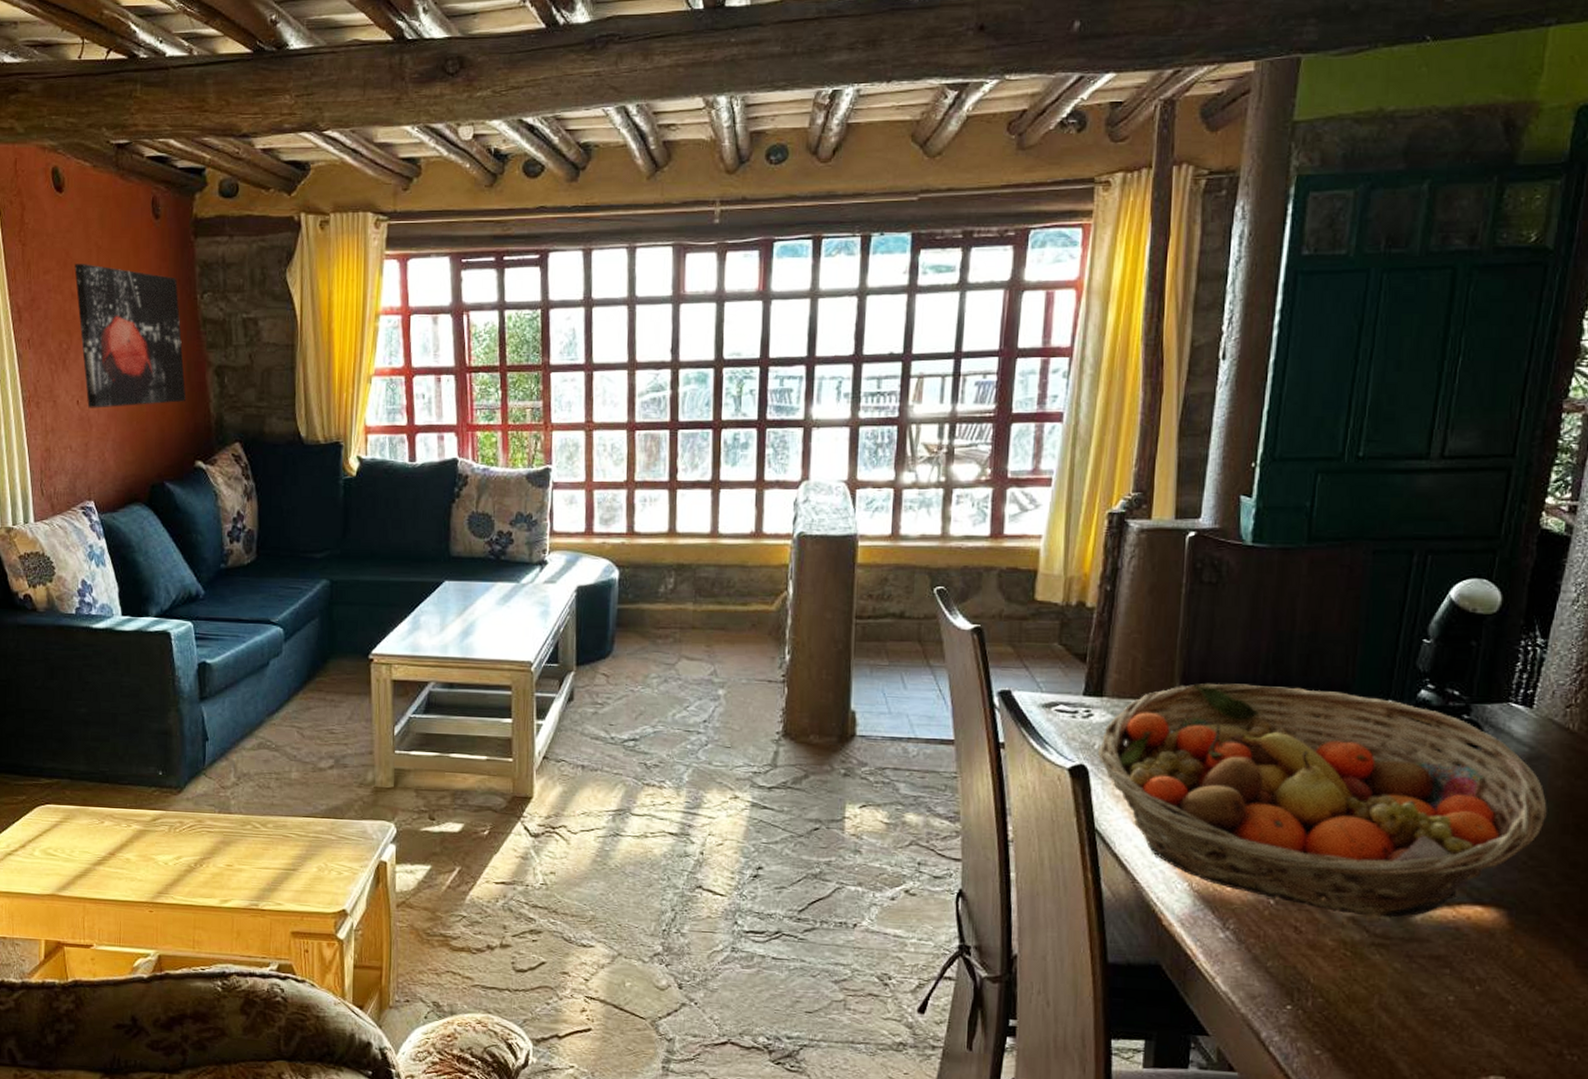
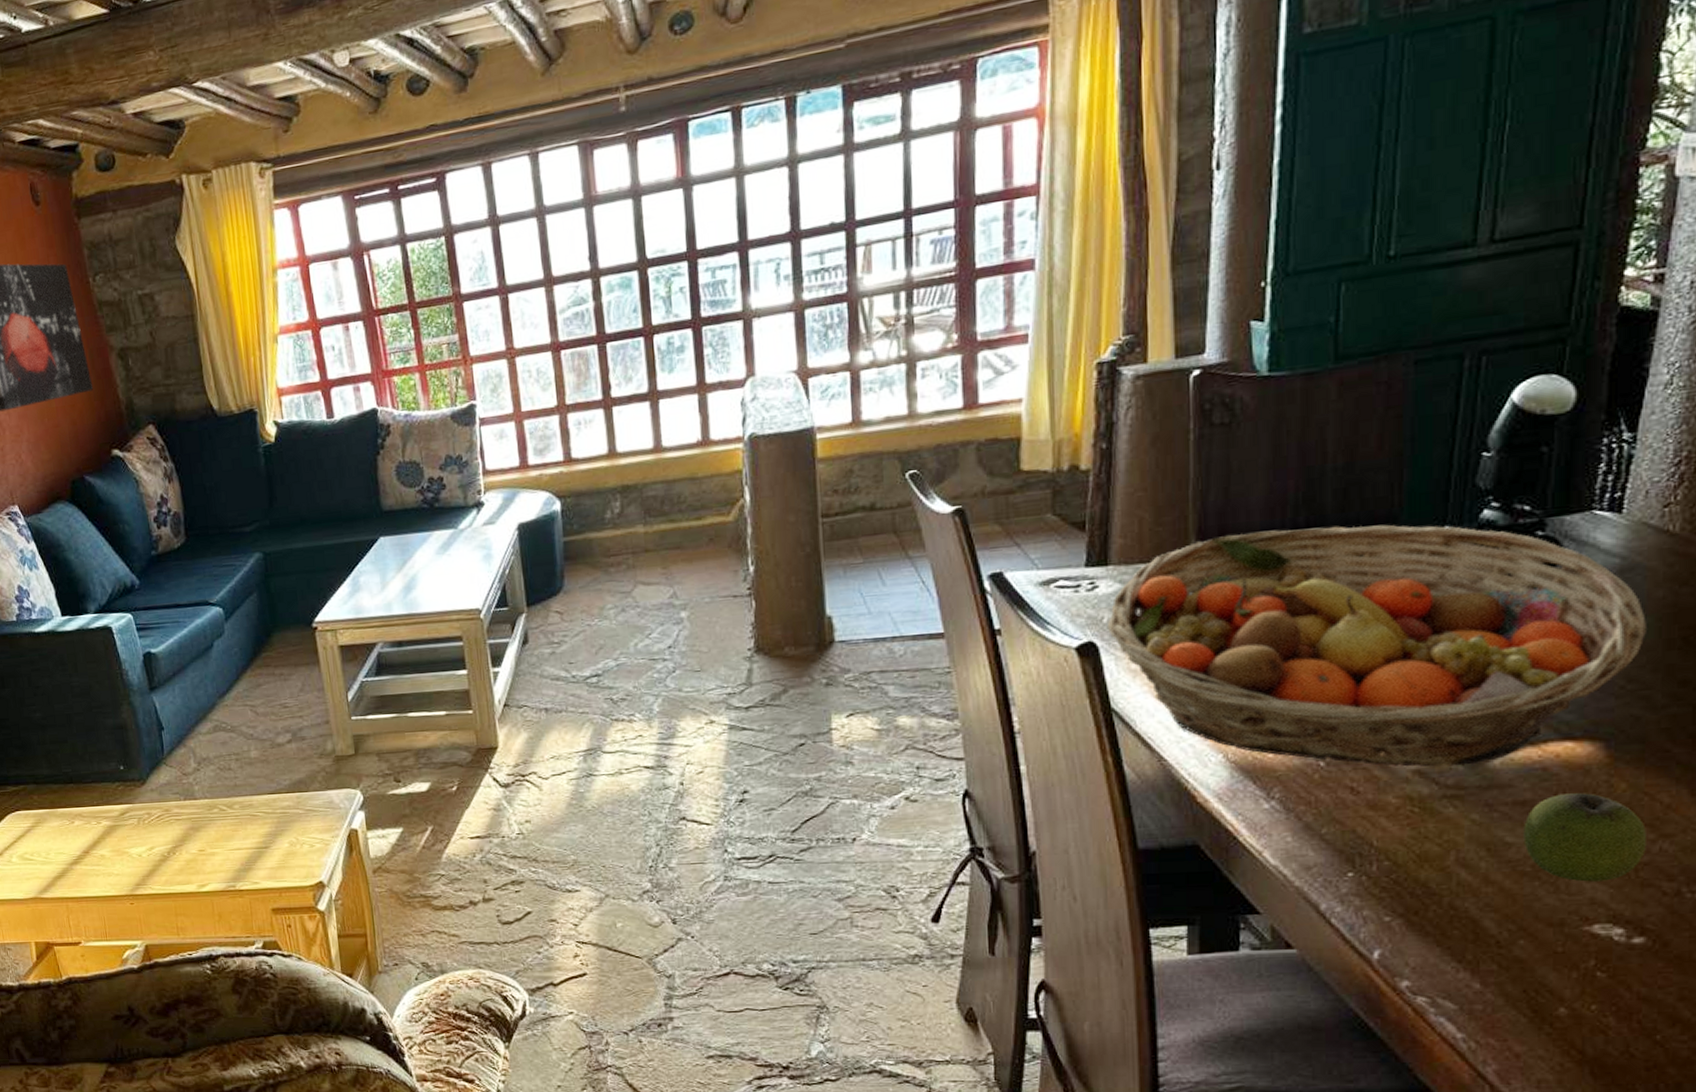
apple: none [1436,953,1537,1037] -> present [1523,793,1646,882]

